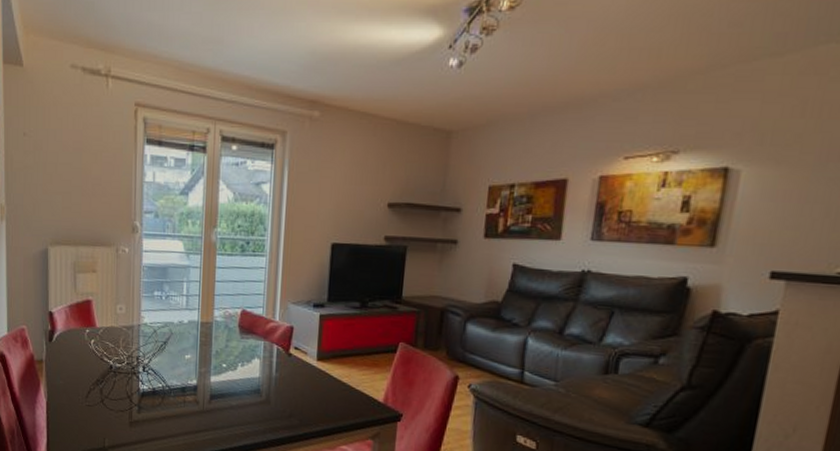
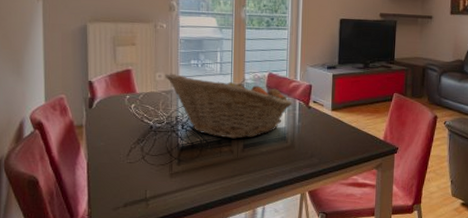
fruit basket: none [126,305,270,388] -> present [165,73,293,139]

